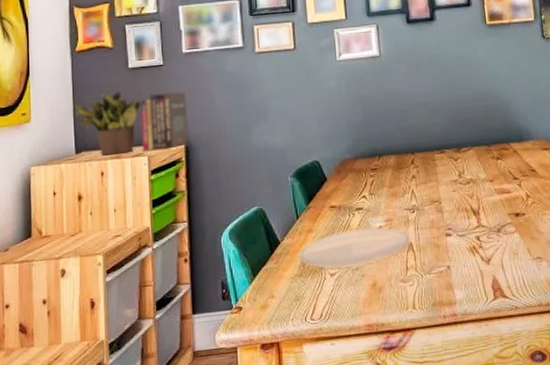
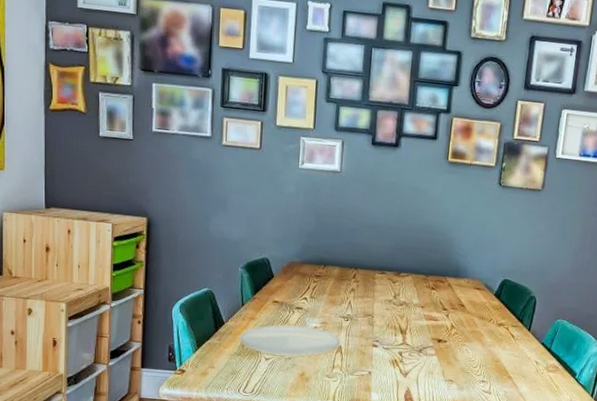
potted plant: present [74,88,141,156] -> none [46,151,109,217]
books: present [140,92,189,152] -> none [107,166,152,221]

